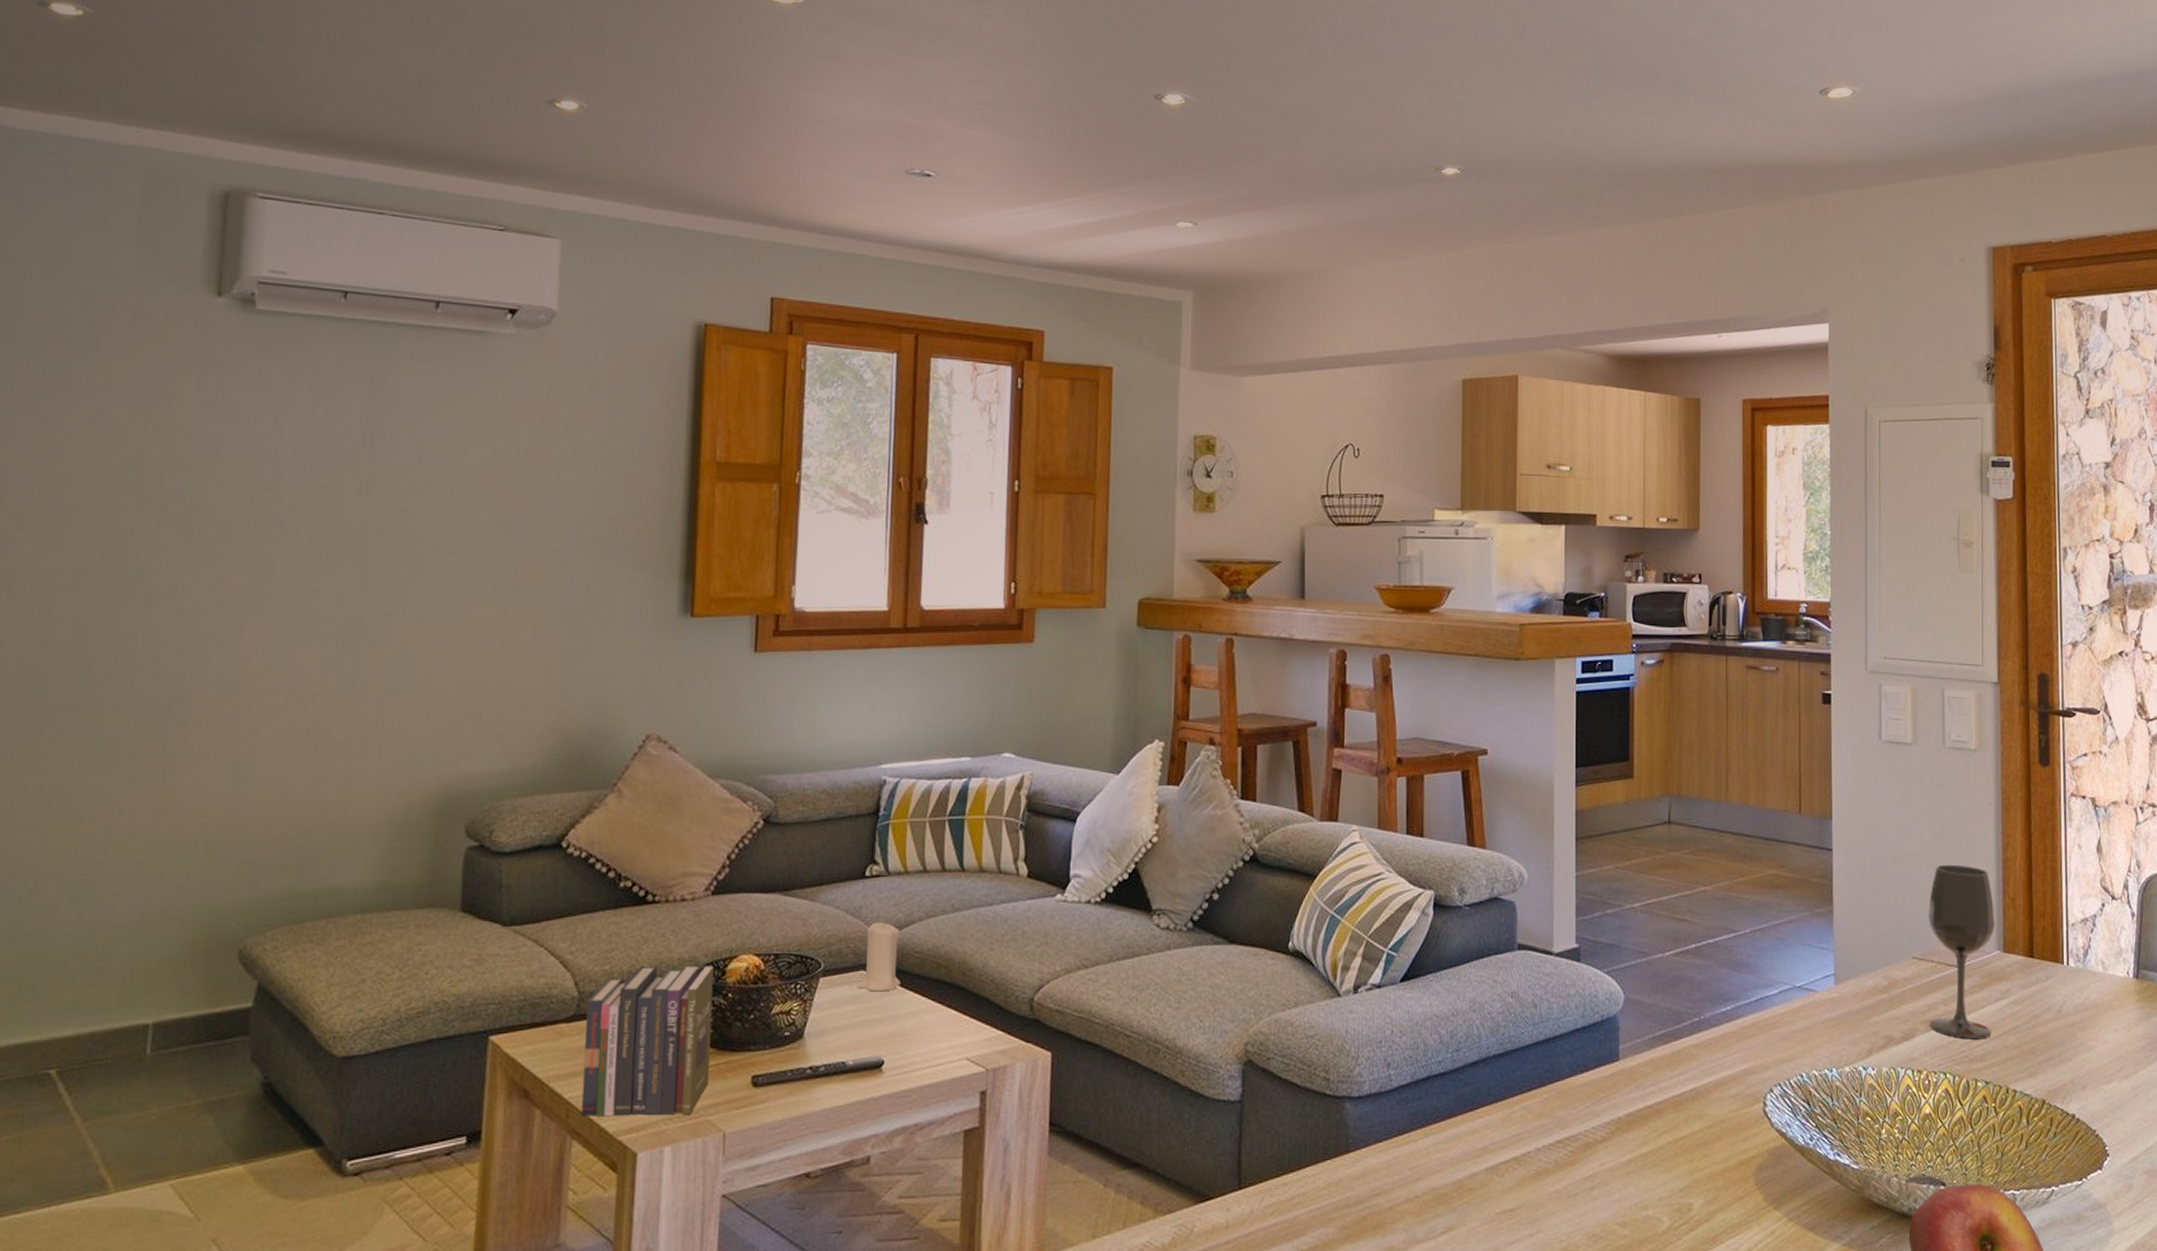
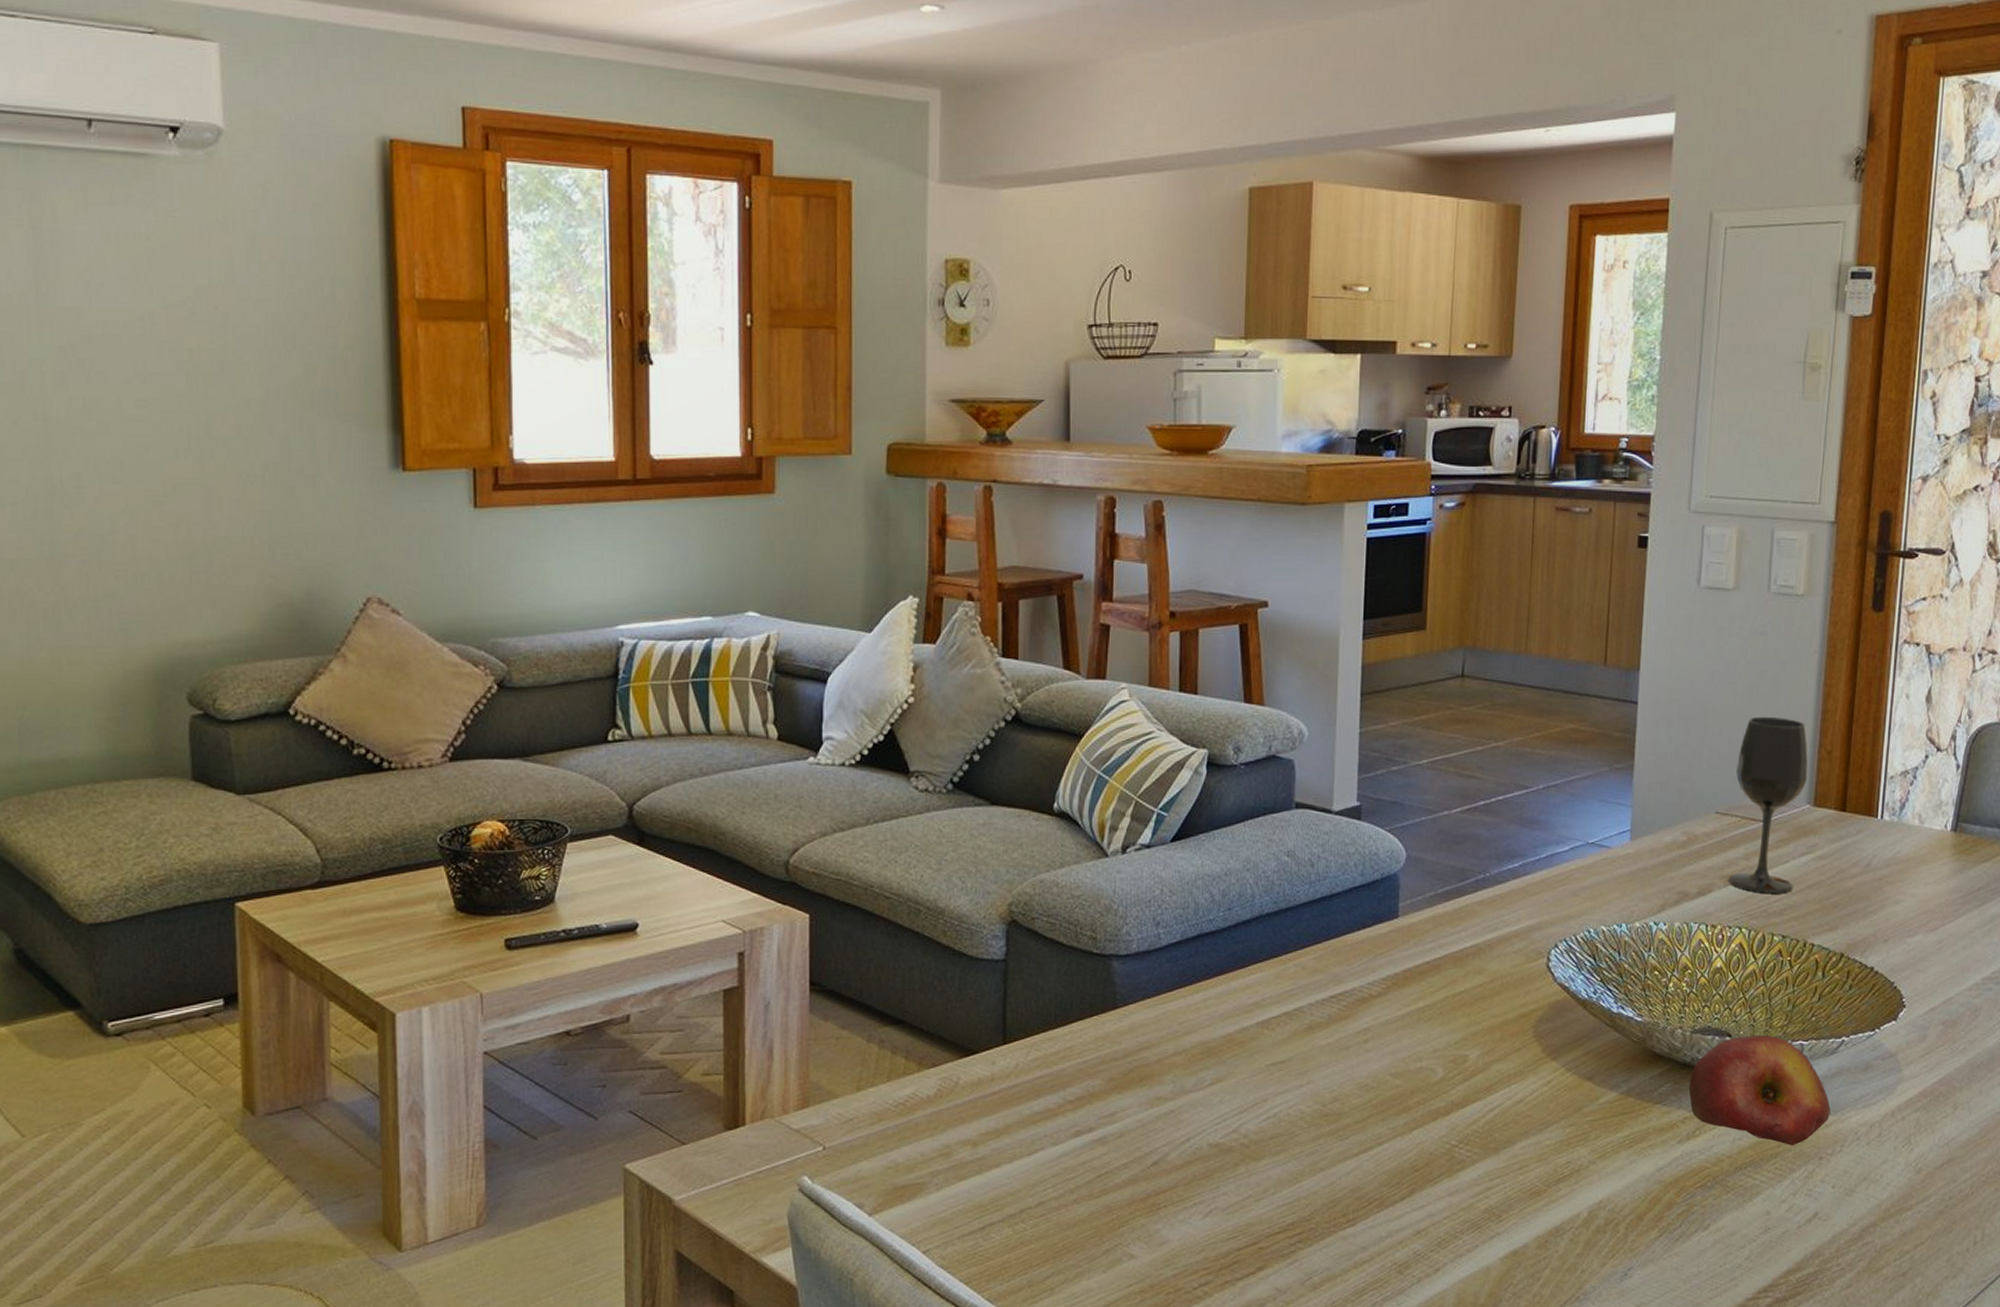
books: present [581,965,714,1117] -> none [330,832,462,979]
candle: present [857,922,901,992] -> none [606,786,651,856]

